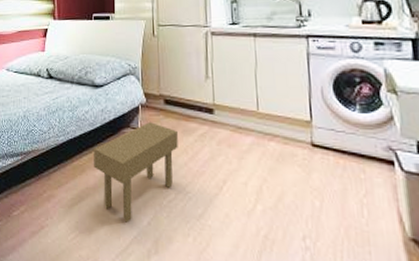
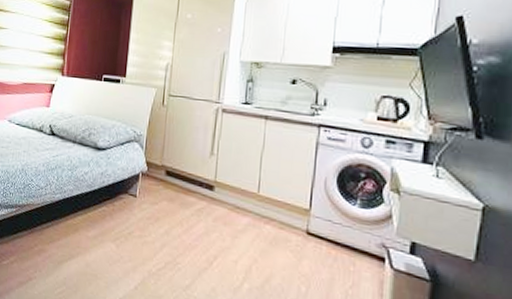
side table: present [94,122,178,223] -> none [87,191,175,285]

